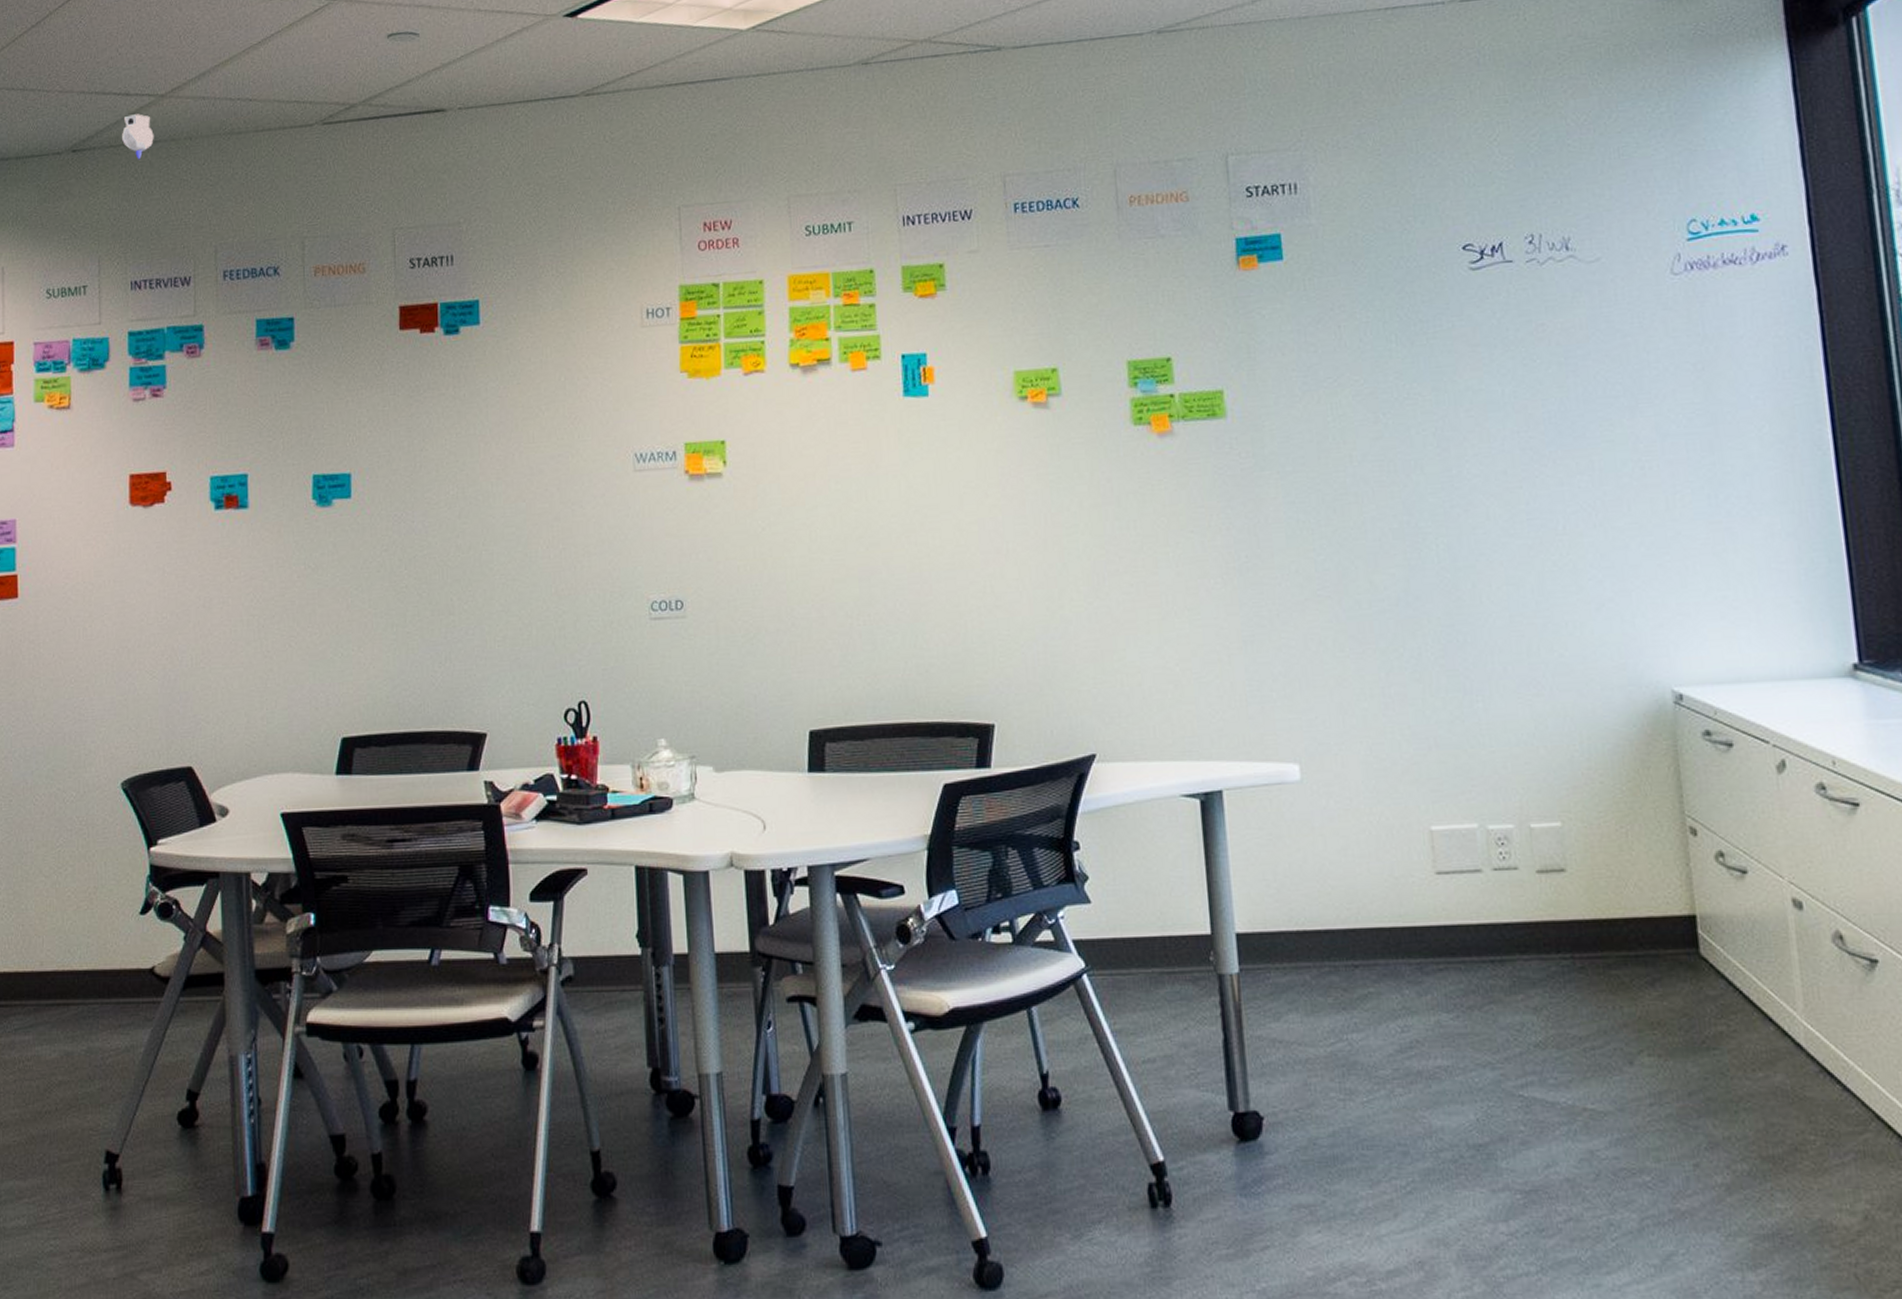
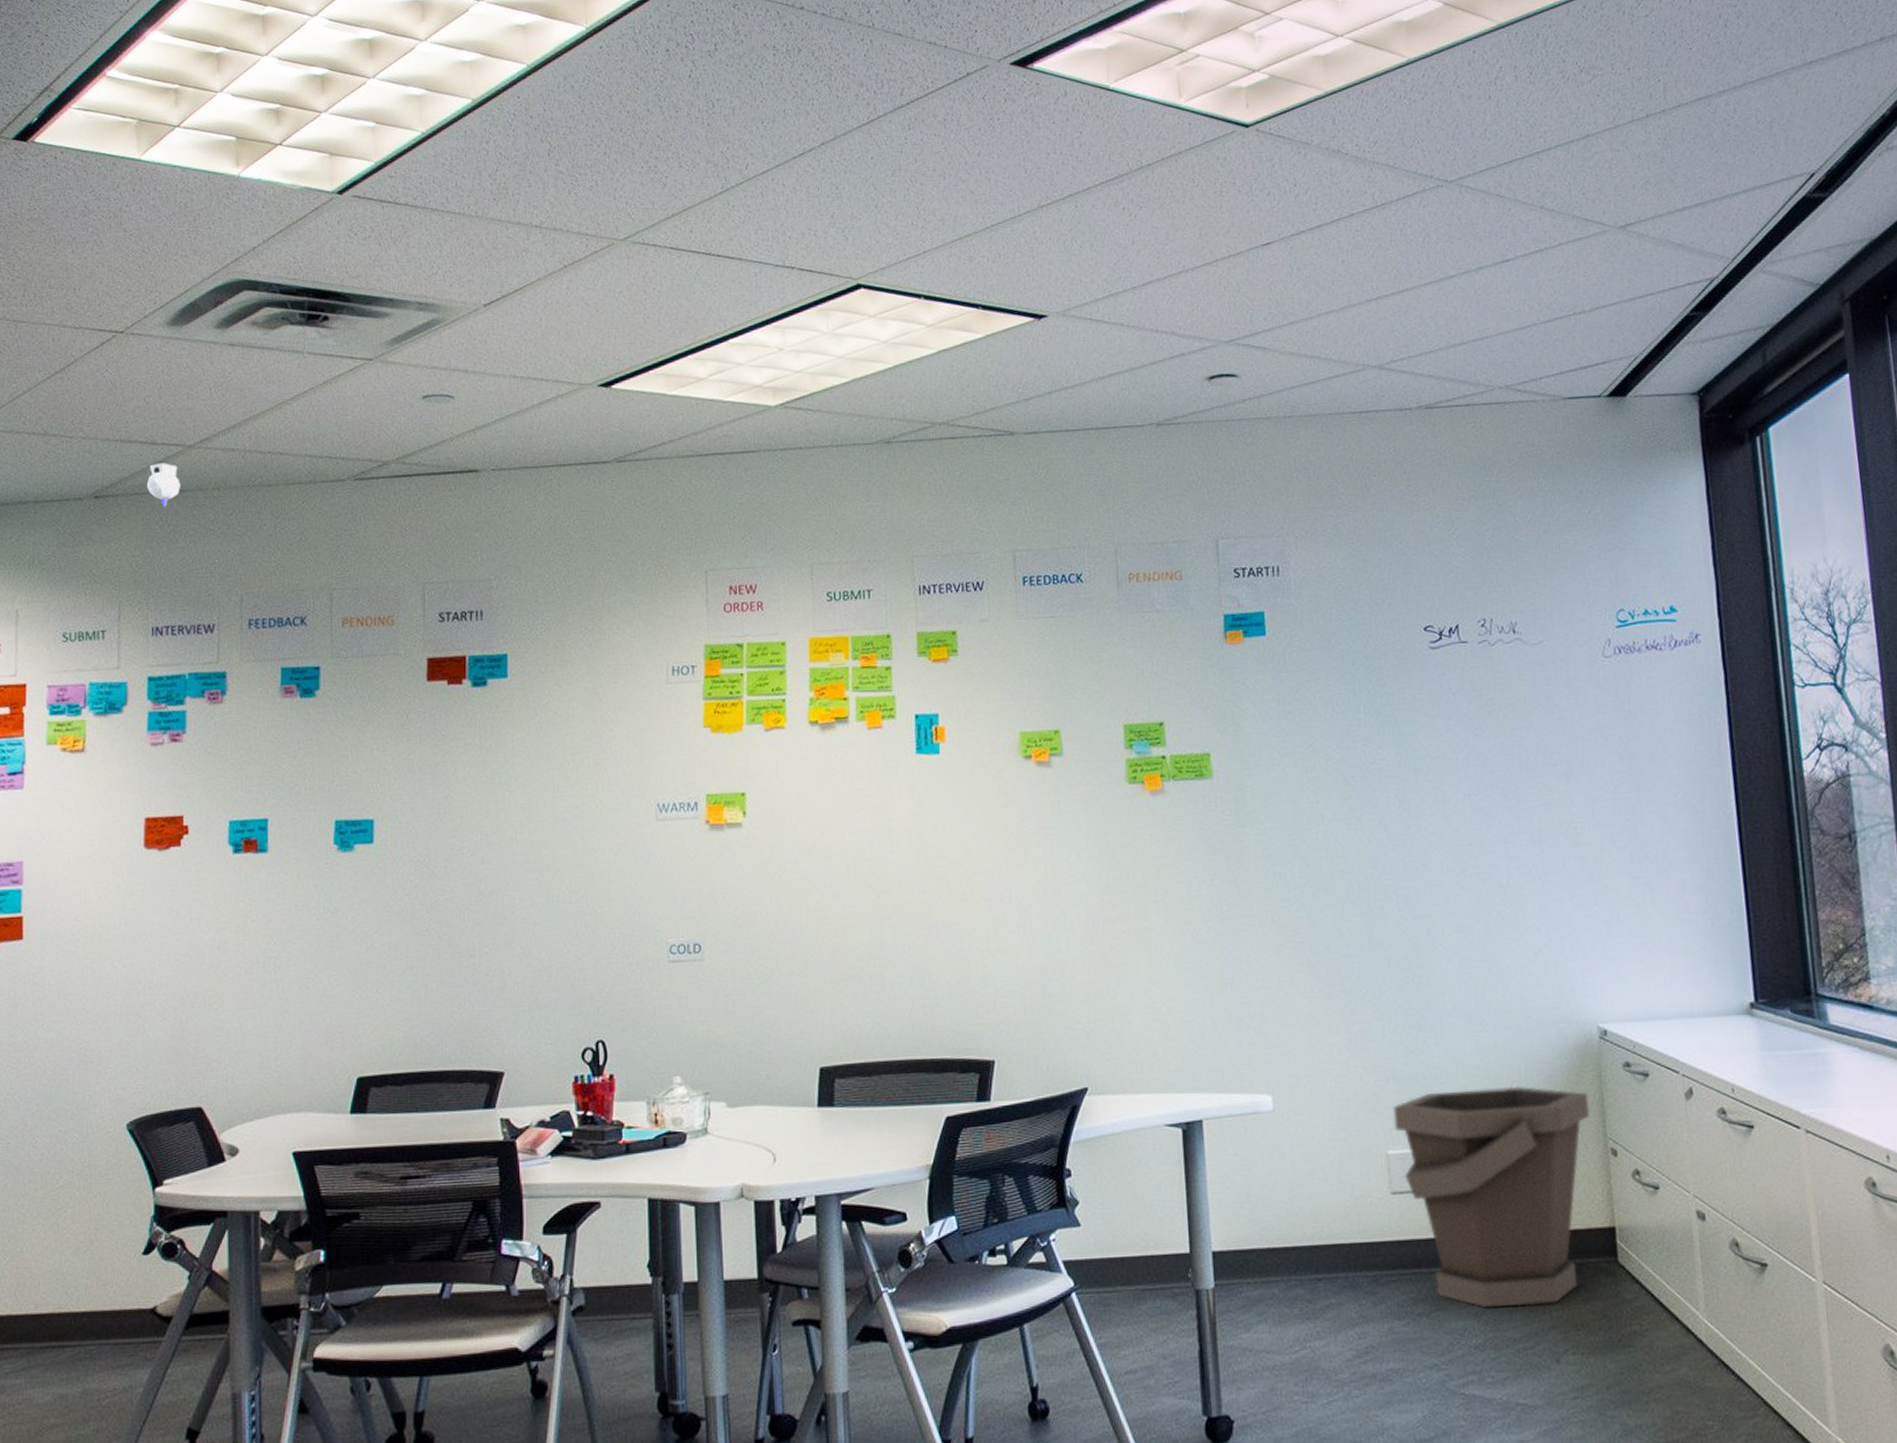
bucket: none [1436,756,1665,1001] -> present [1393,1085,1590,1307]

